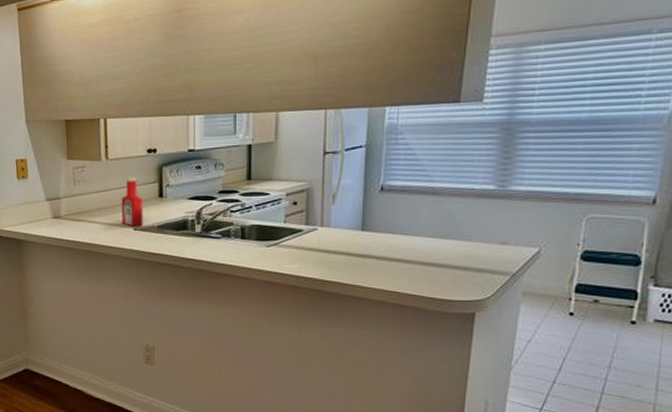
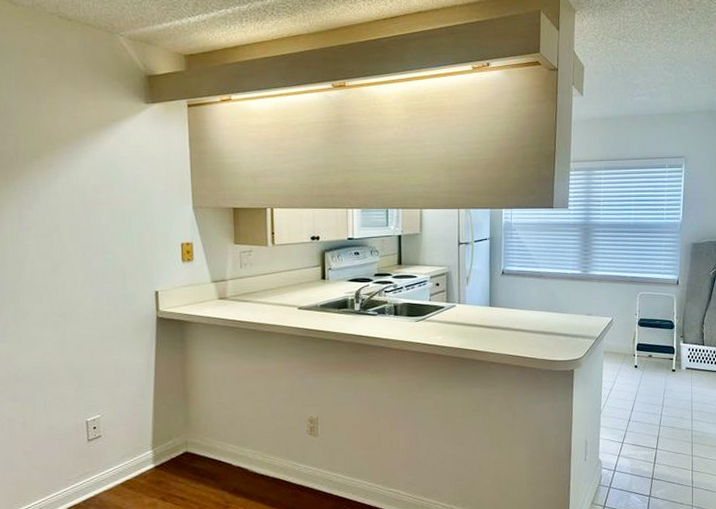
ketchup bottle: present [121,176,143,227] -> none [286,261,307,307]

